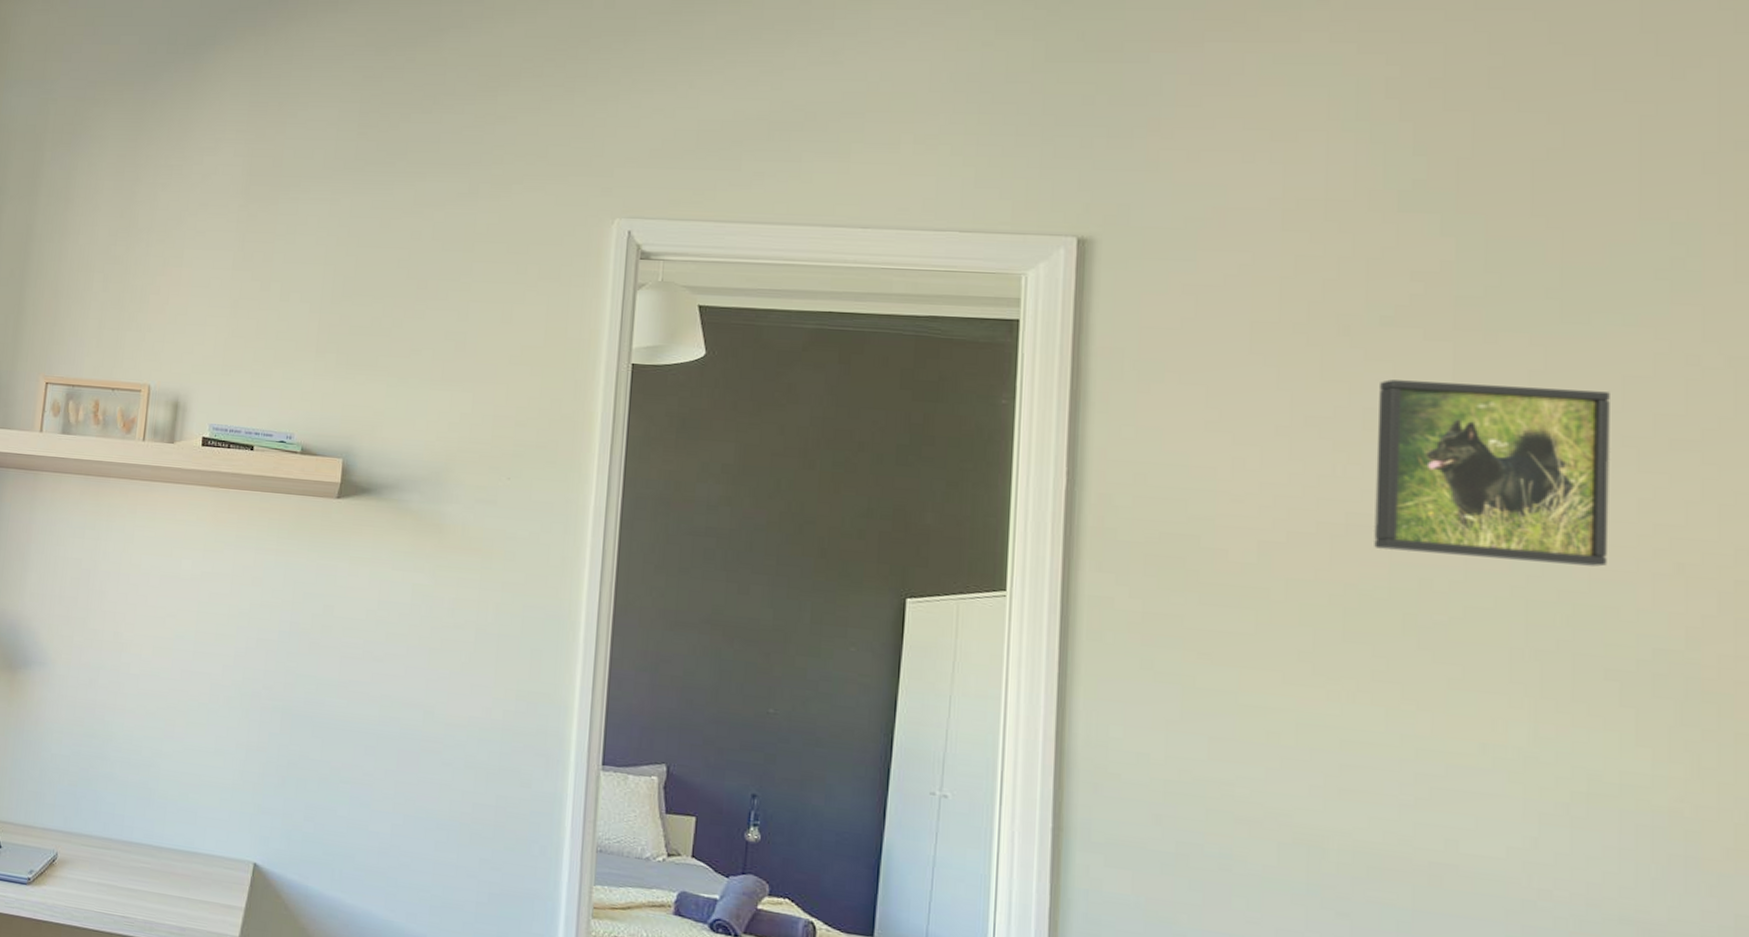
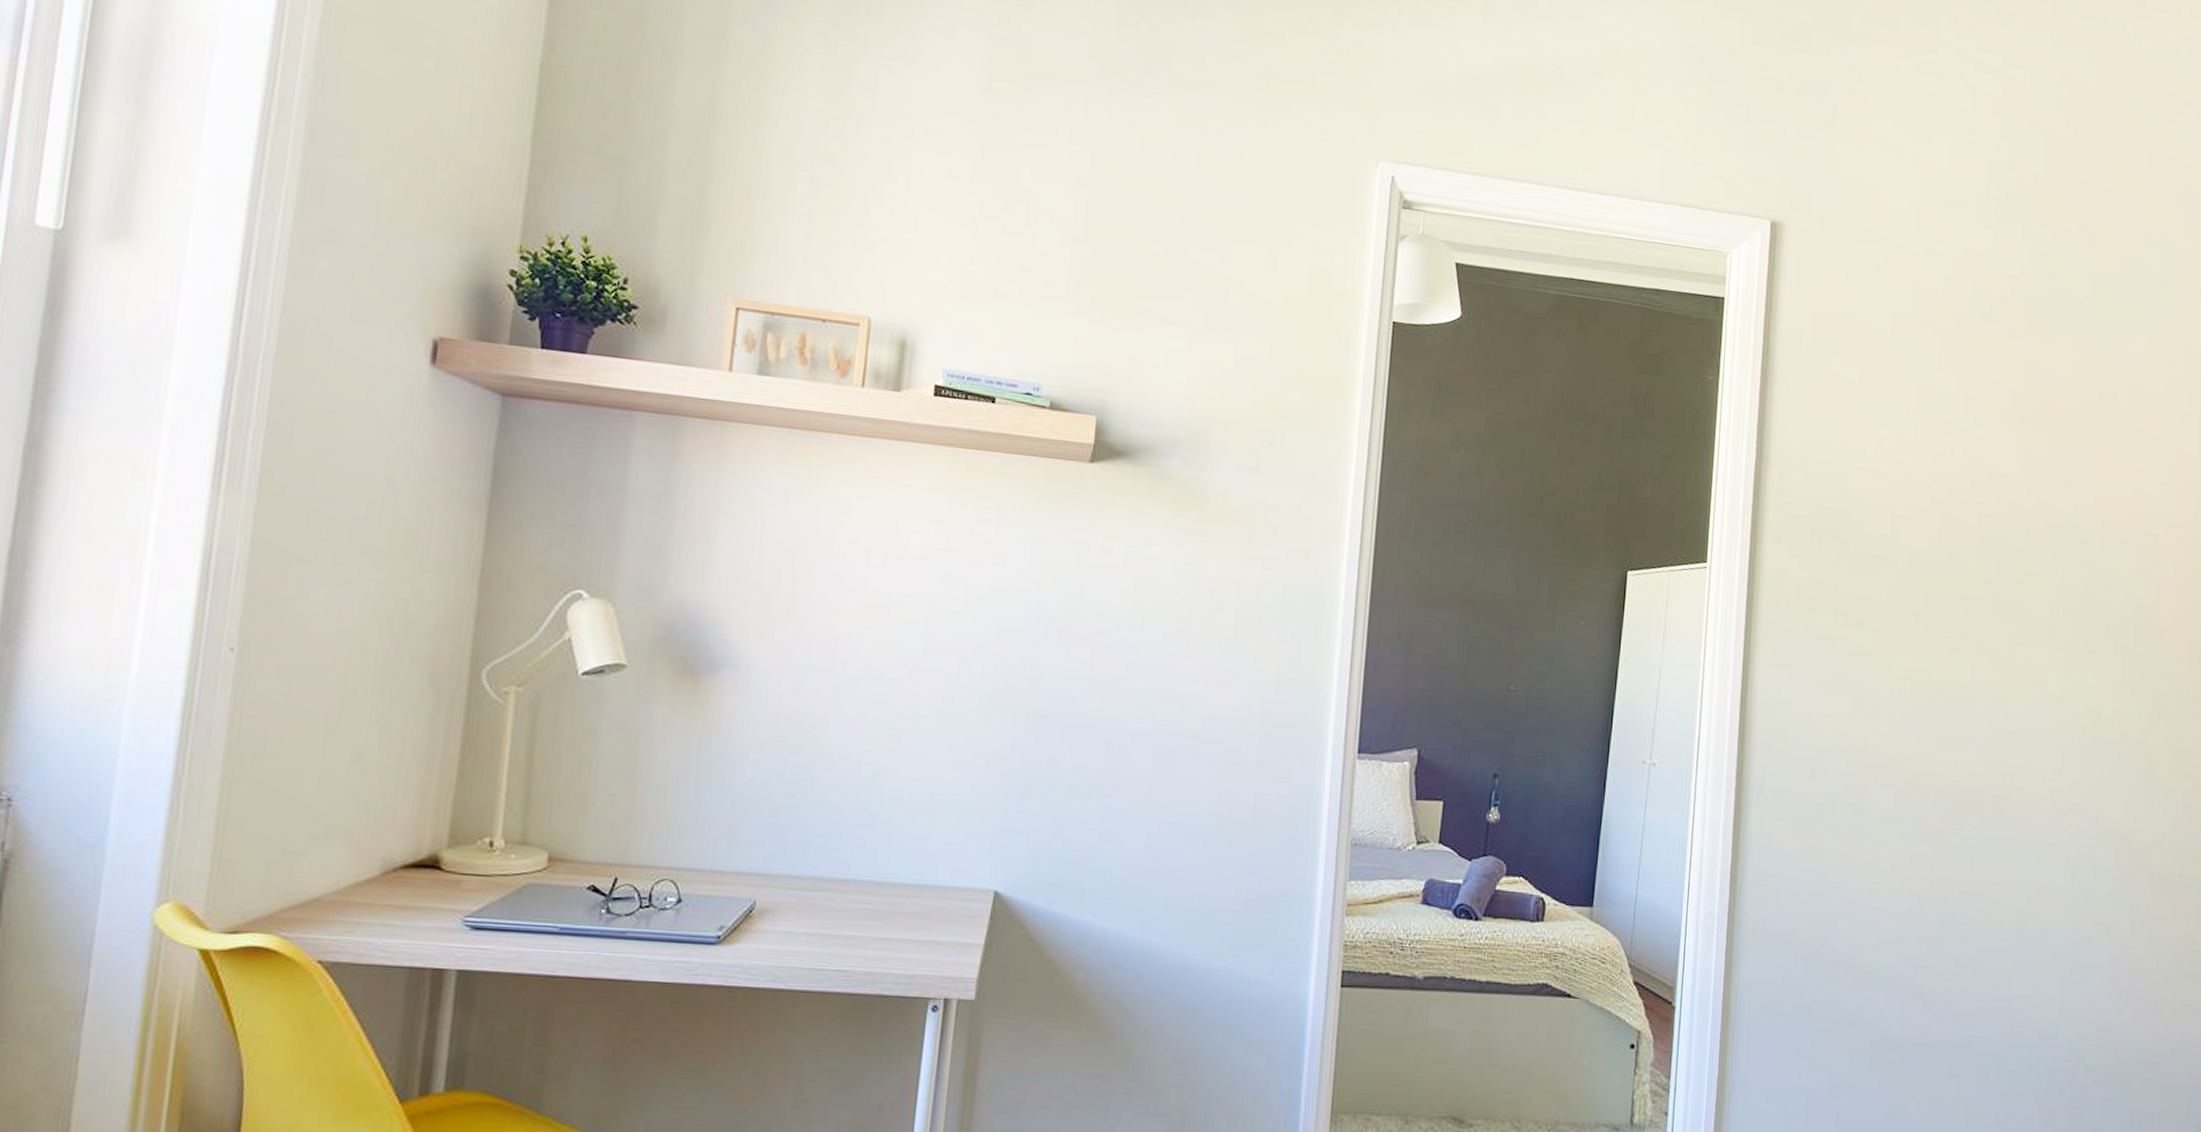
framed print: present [1374,379,1610,567] -> none [1969,370,2120,537]

